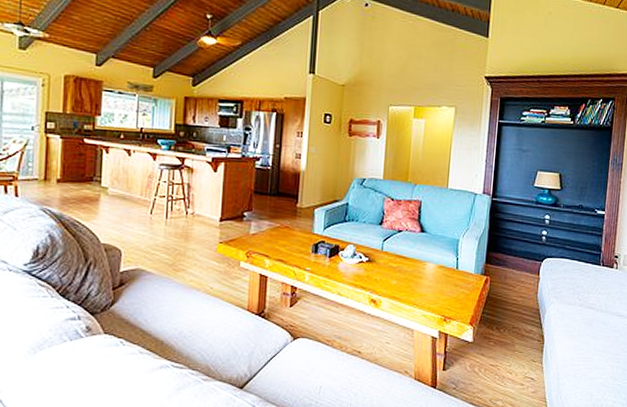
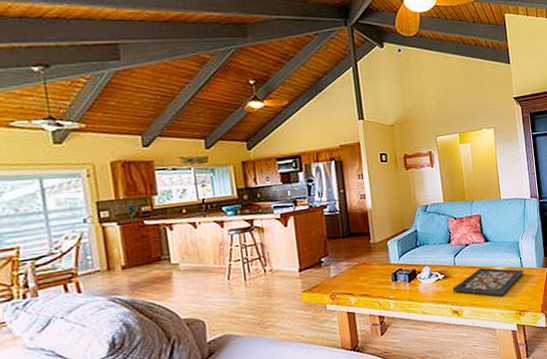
decorative tray: none [374,259,458,296] -> present [452,267,524,297]

